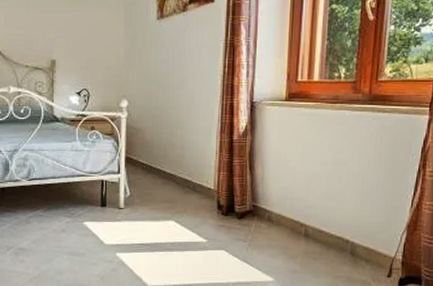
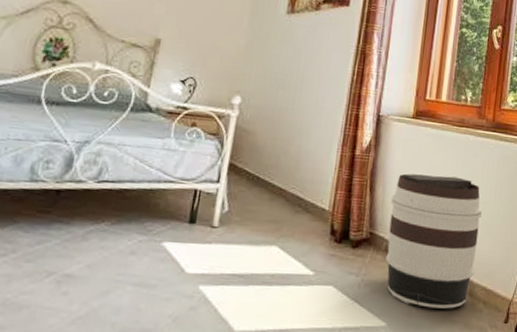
barrel: none [269,151,361,266] -> present [386,173,482,309]

